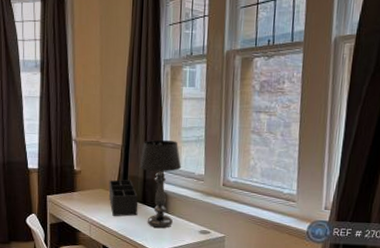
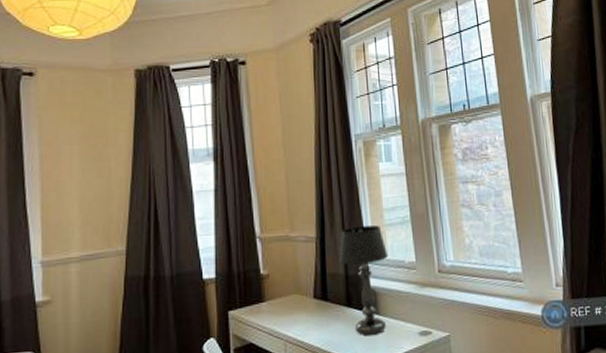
desk organizer: present [108,179,138,217] -> none [304,279,343,327]

